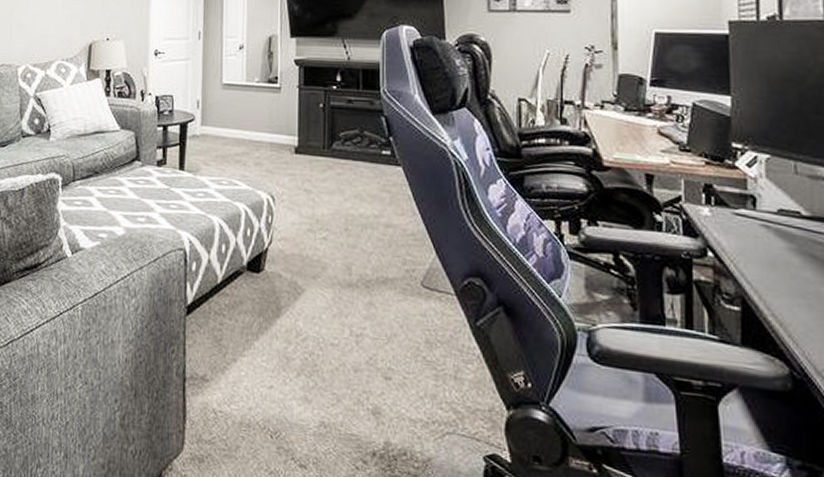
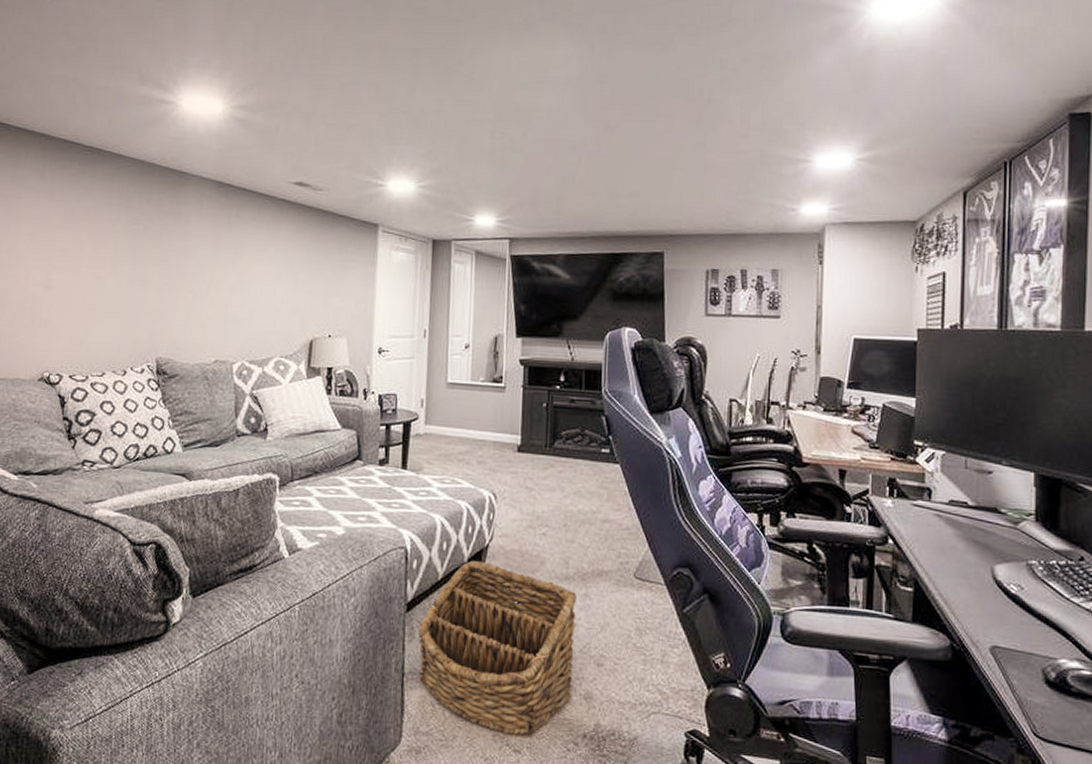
basket: none [198,263,361,450] -> present [417,560,577,735]

